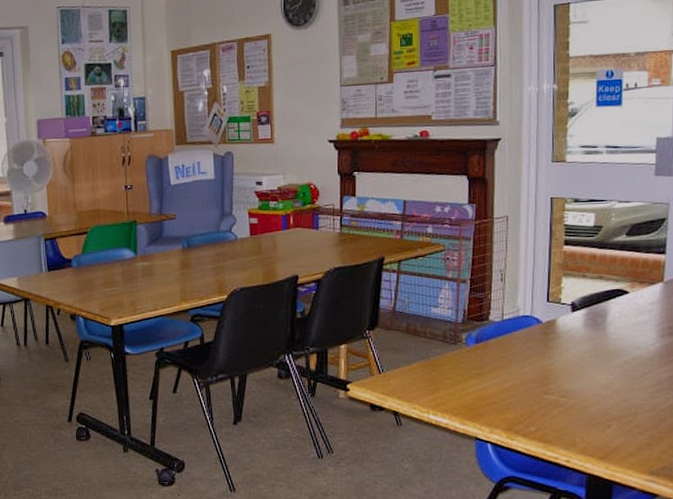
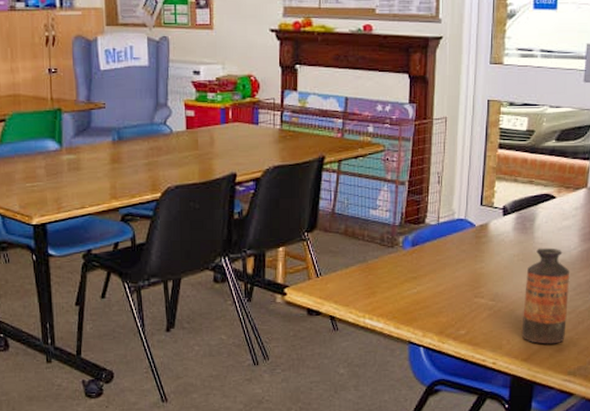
bottle: none [597,343,648,443] -> present [522,248,569,344]

